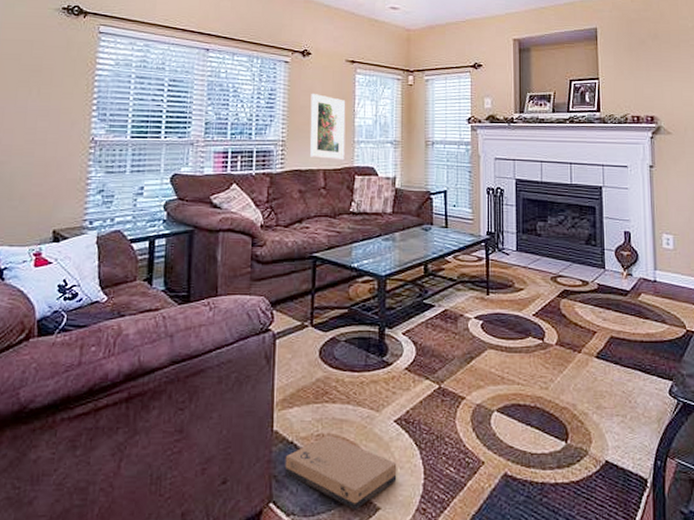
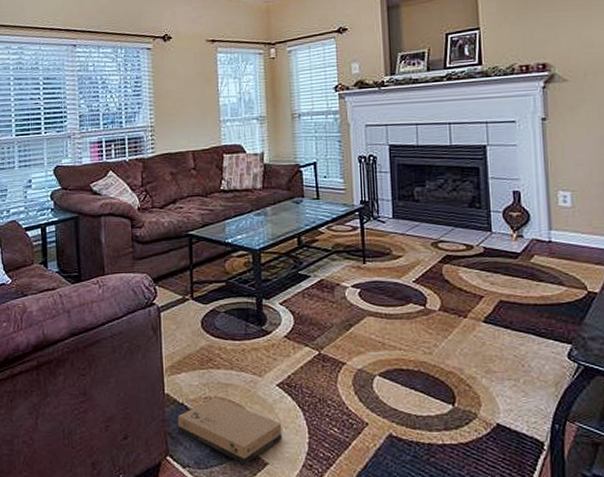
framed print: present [310,94,346,160] -> none [175,77,212,141]

